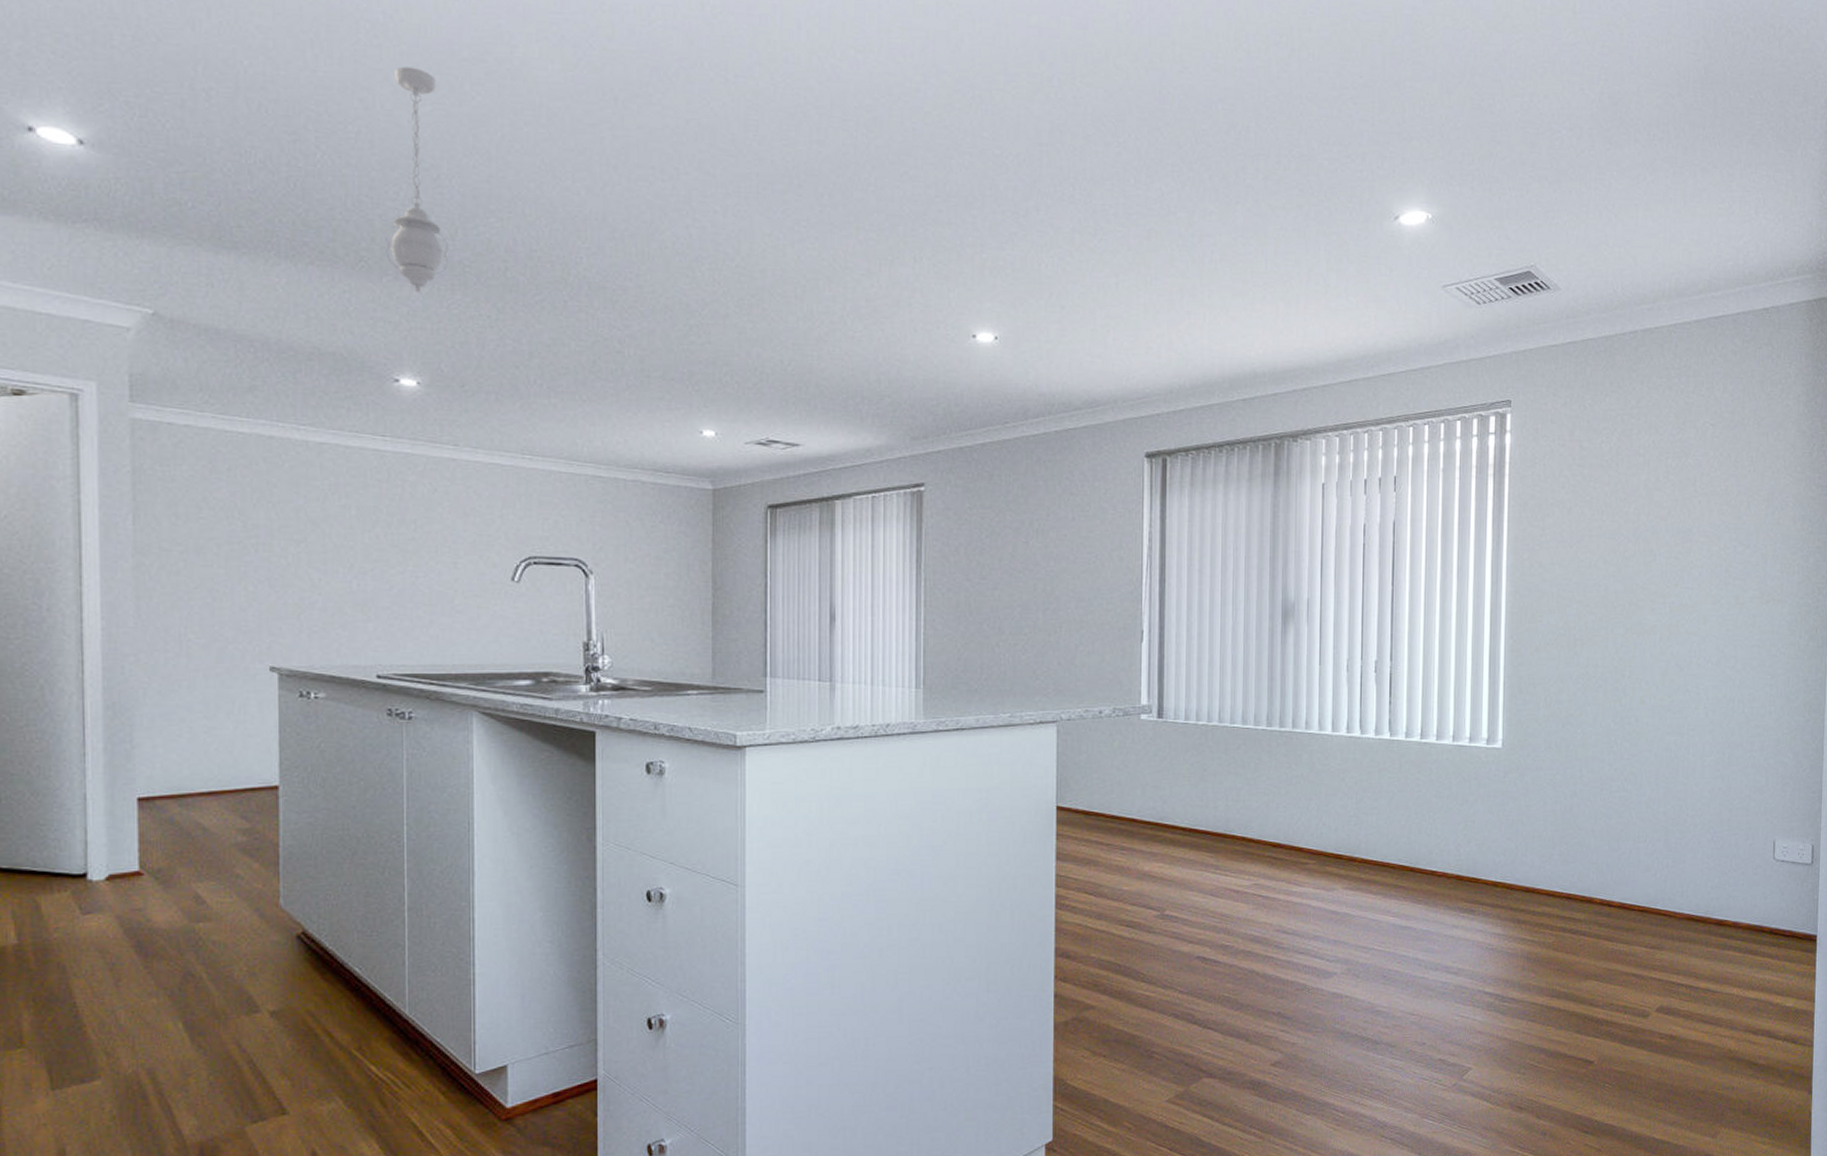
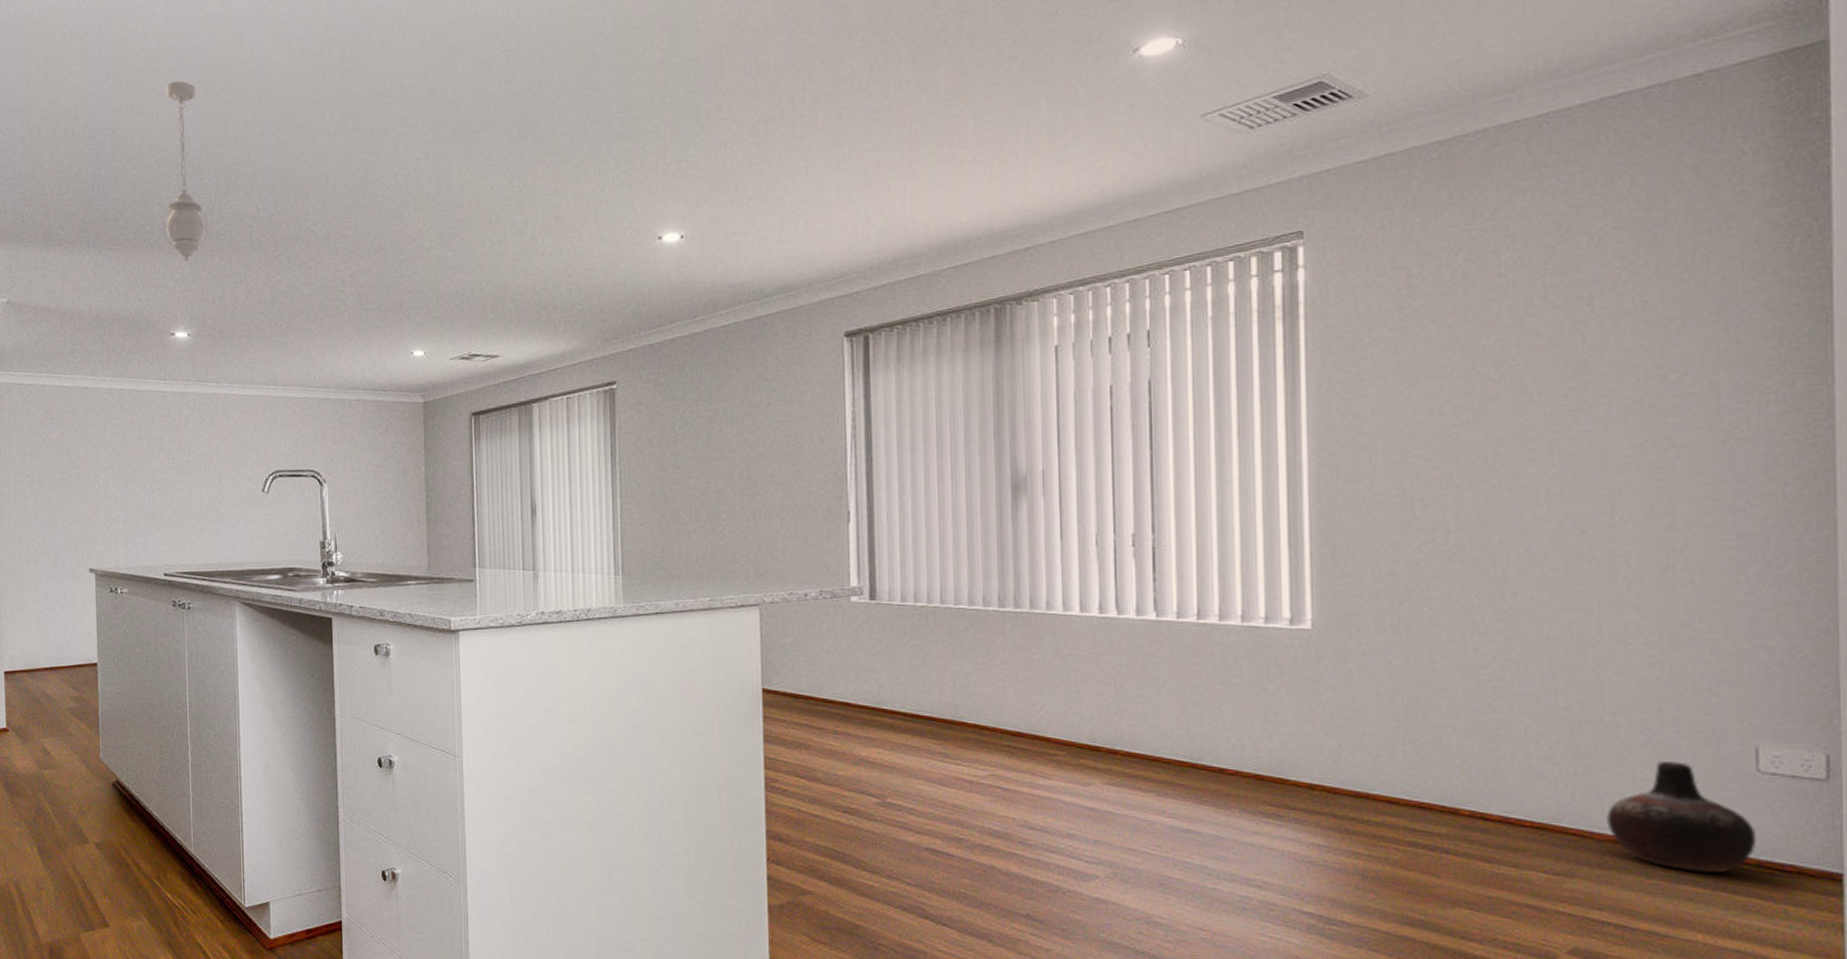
vase: none [1685,854,1771,941] -> present [1607,762,1757,874]

